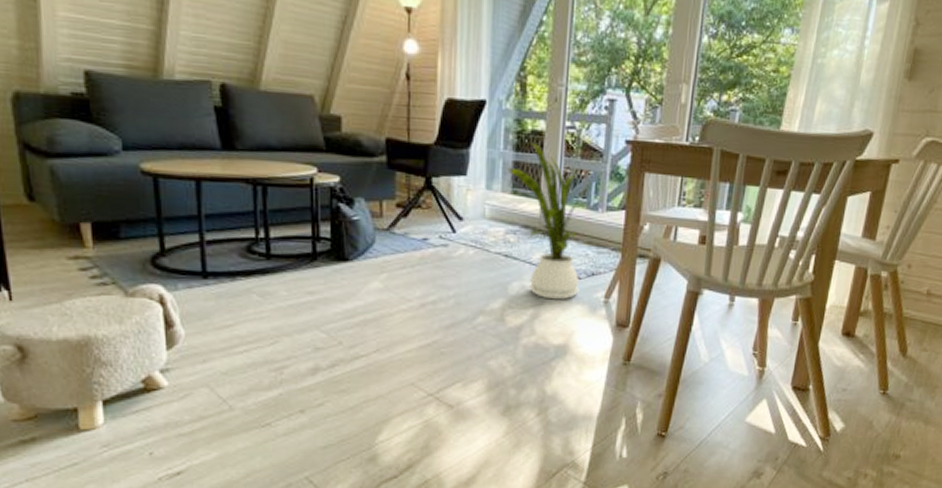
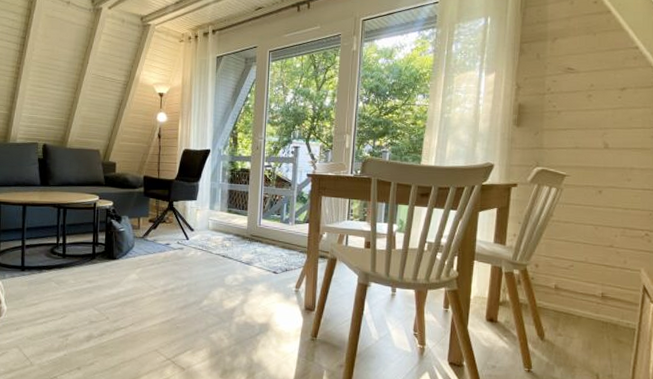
house plant: present [507,142,599,300] -> none [224,177,289,289]

